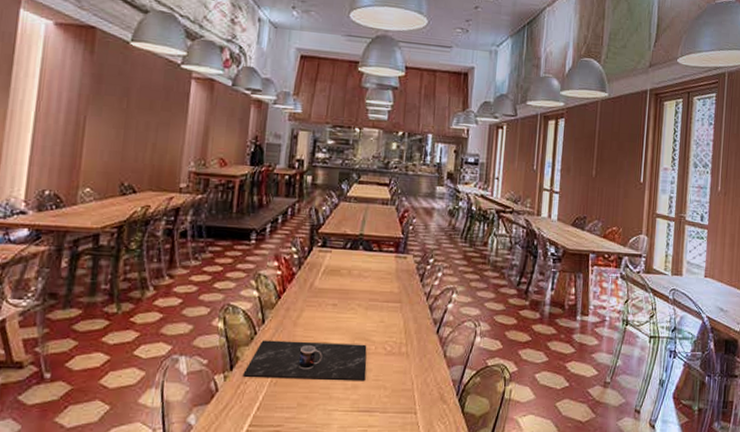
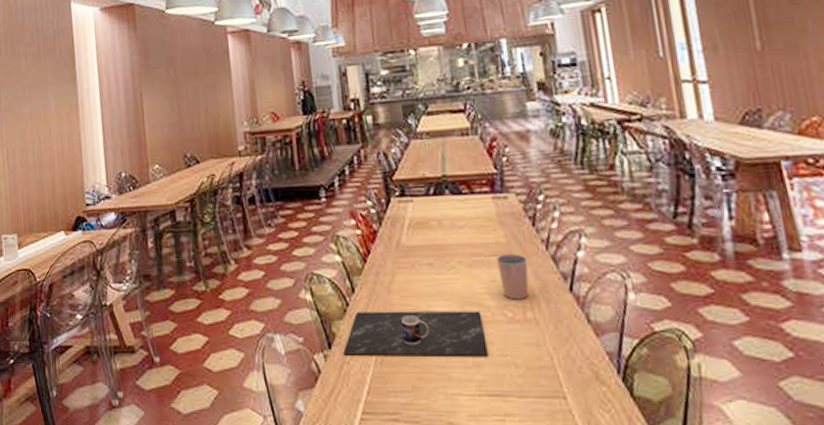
cup: none [387,302,411,338] -> present [496,254,529,300]

